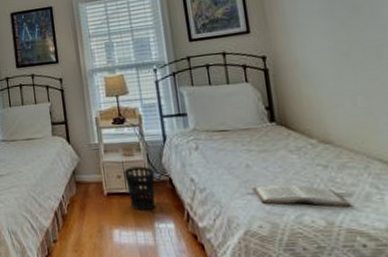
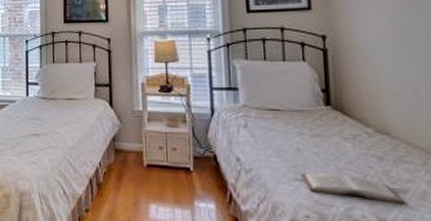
wastebasket: present [123,166,156,211] -> none [166,139,199,188]

